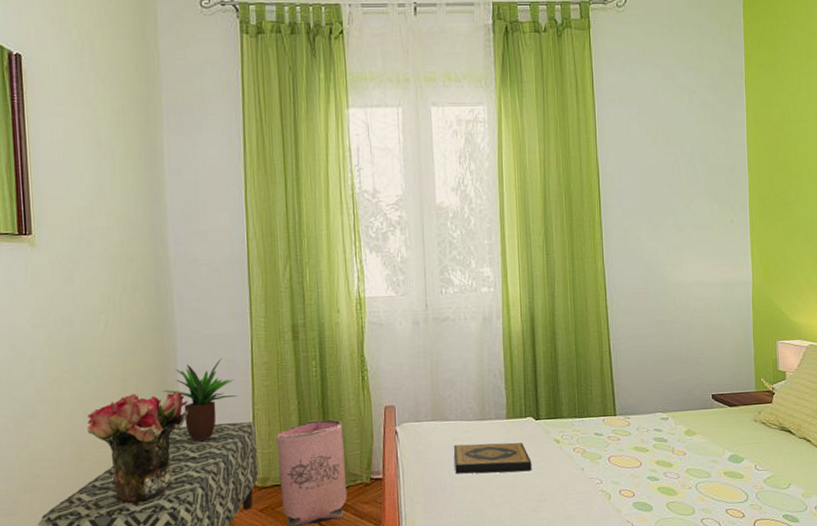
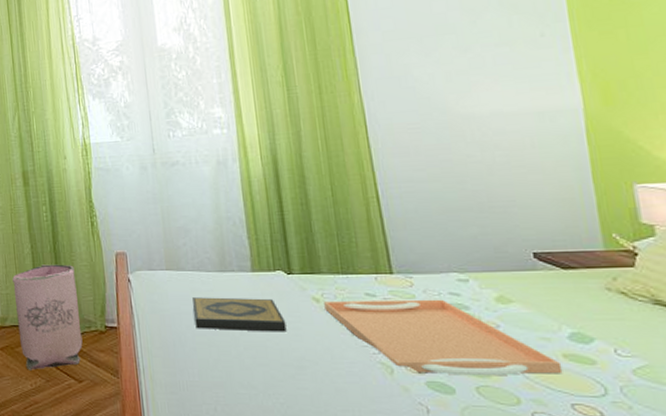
serving tray: none [563,435,723,496] -> present [324,299,563,376]

